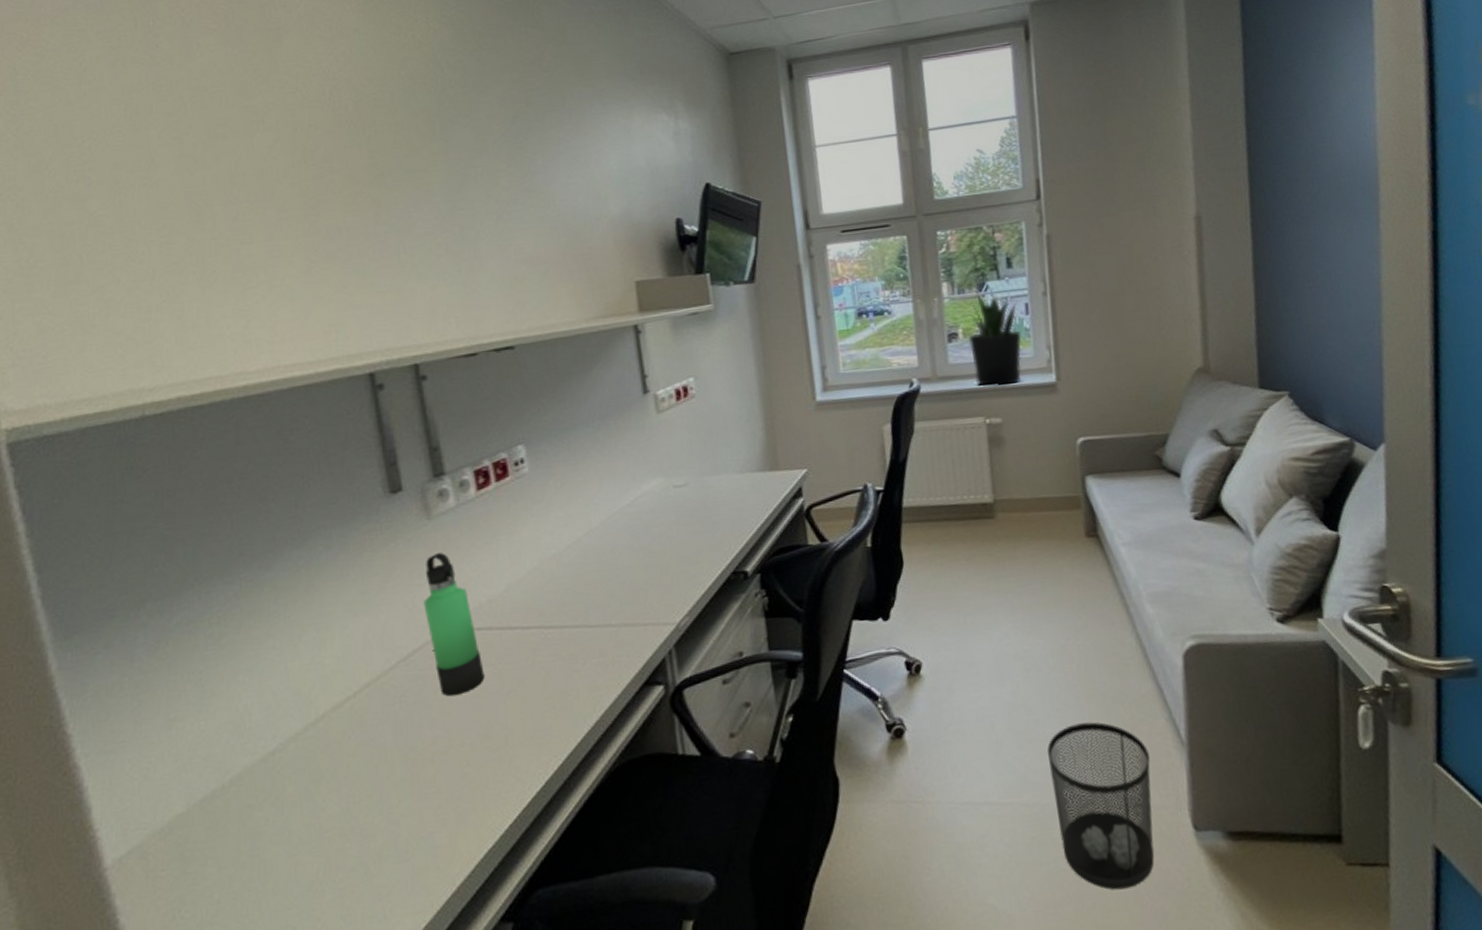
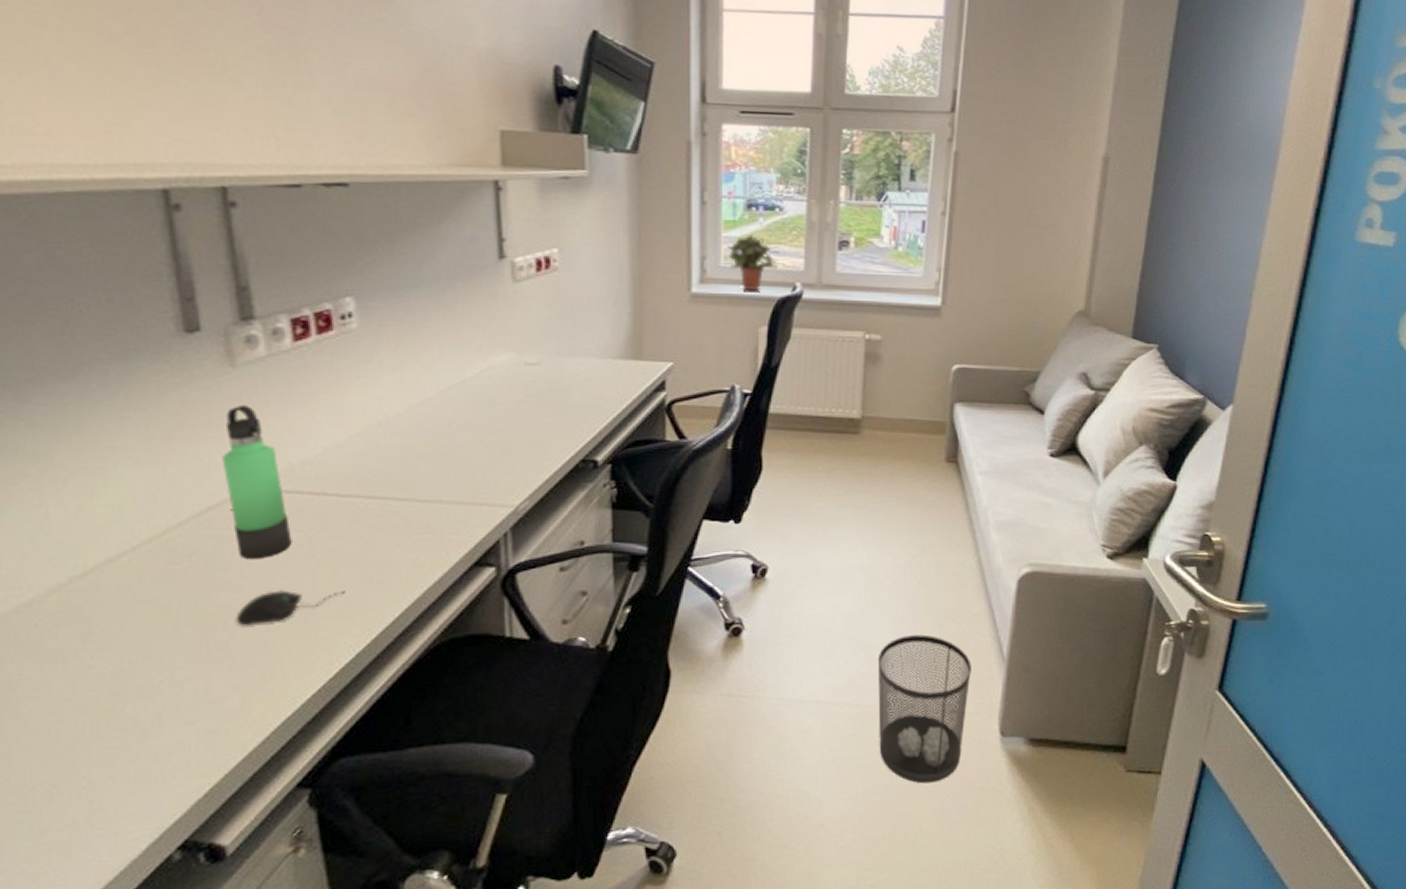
computer mouse: none [441,719,533,761] -> present [236,590,345,626]
potted plant: none [844,340,894,393] -> present [727,234,780,291]
planter: present [968,291,1022,387] -> none [859,200,916,304]

